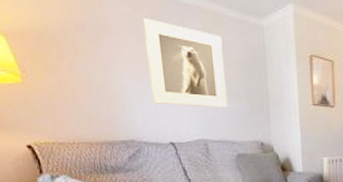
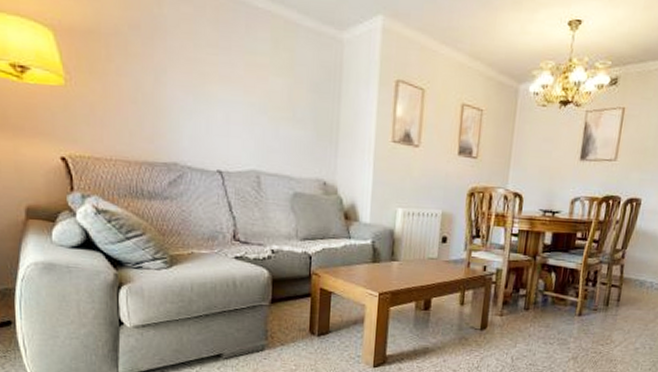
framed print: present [143,18,227,108] -> none [203,21,292,136]

